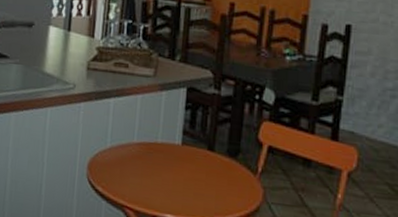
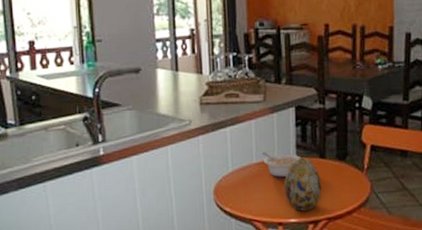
legume: none [145,132,187,165] -> present [262,152,301,178]
decorative egg: none [163,145,207,209] -> present [284,157,322,211]

